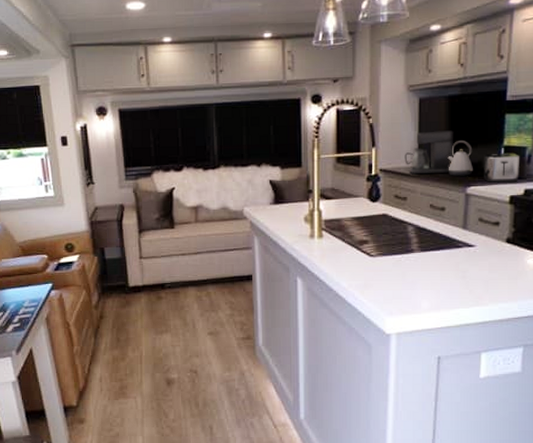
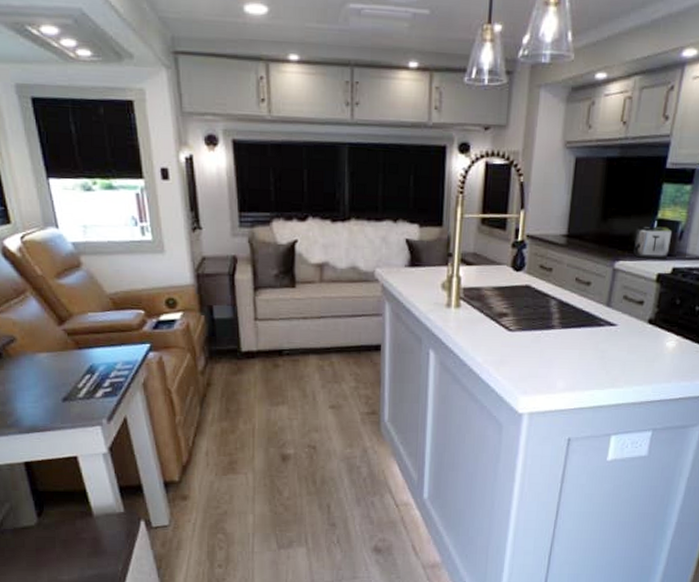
coffee maker: present [404,129,455,175] -> none [554,195,609,245]
kettle: present [448,141,473,176] -> none [598,209,626,249]

